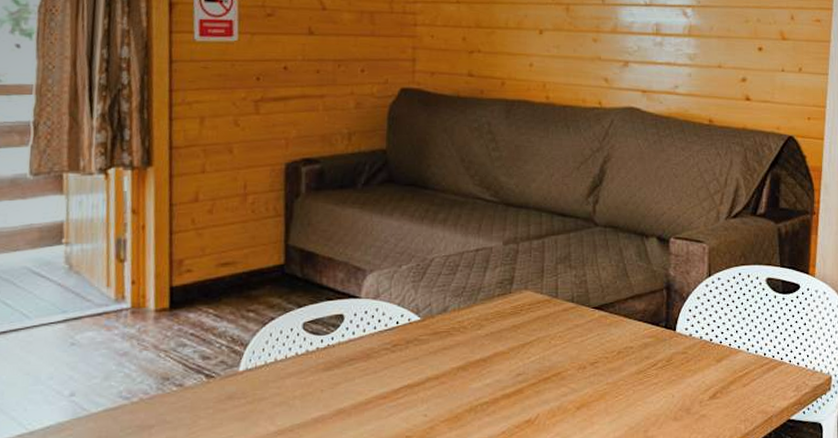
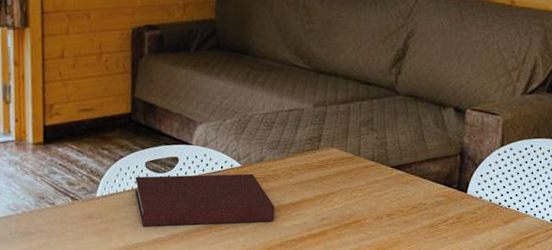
notebook: none [289,327,462,403] -> present [135,173,275,227]

